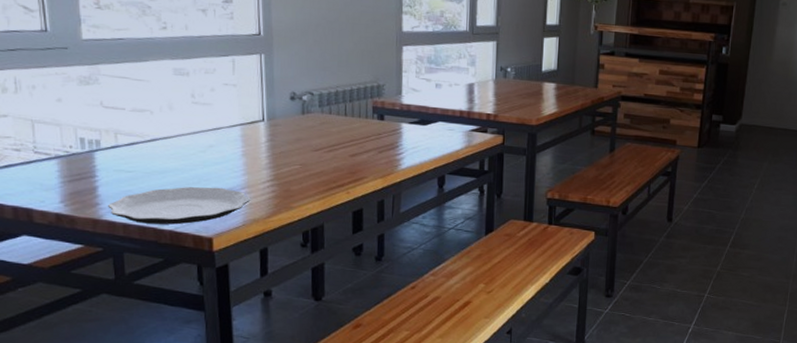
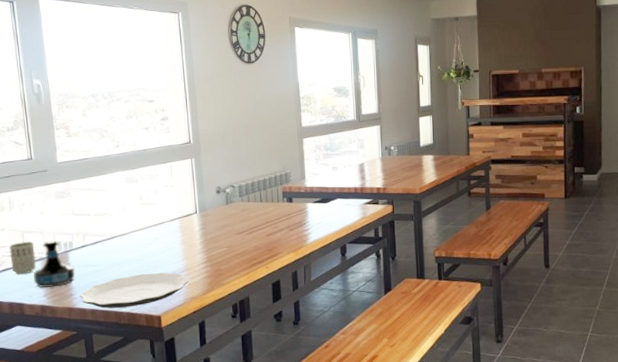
cup: none [15,134,50,174] -> present [10,242,36,275]
tequila bottle: none [46,134,103,194] -> present [33,239,75,289]

